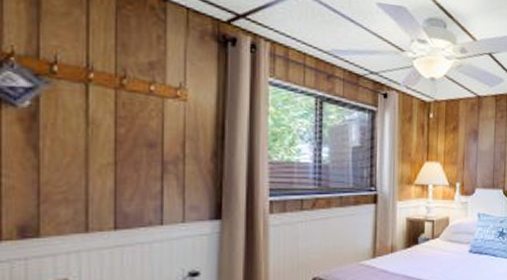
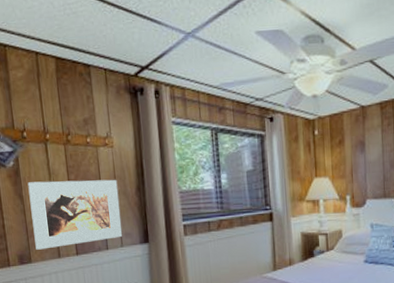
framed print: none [50,130,187,220] -> present [27,179,122,250]

